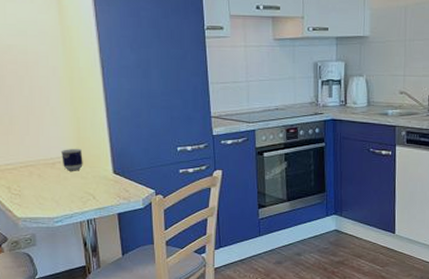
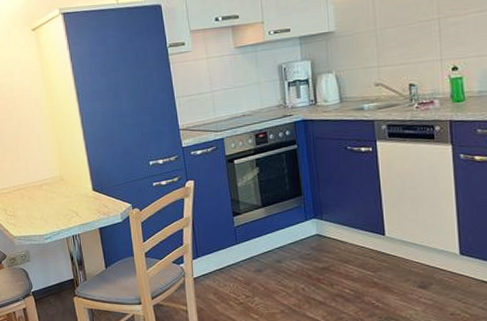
cup: present [60,148,83,171] -> none [46,169,66,191]

